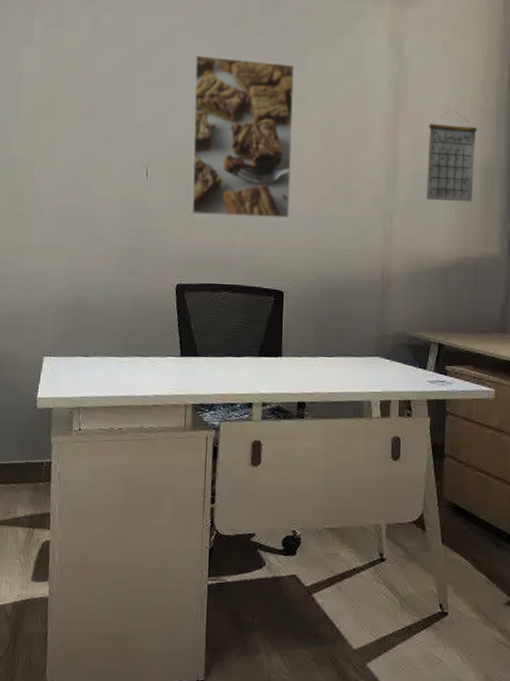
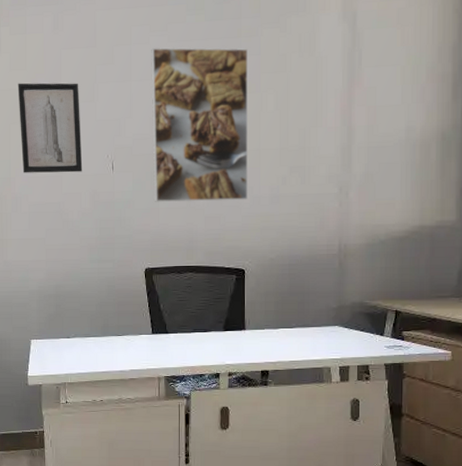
wall art: none [47,78,115,177] -> present [17,83,83,173]
calendar: present [427,110,477,202] -> none [382,80,433,172]

